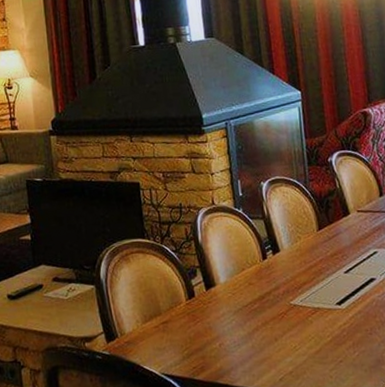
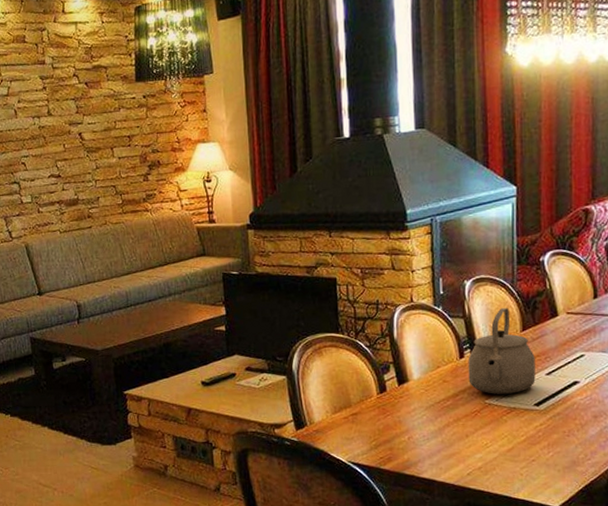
tea kettle: none [270,208,336,295] -> present [468,308,536,394]

